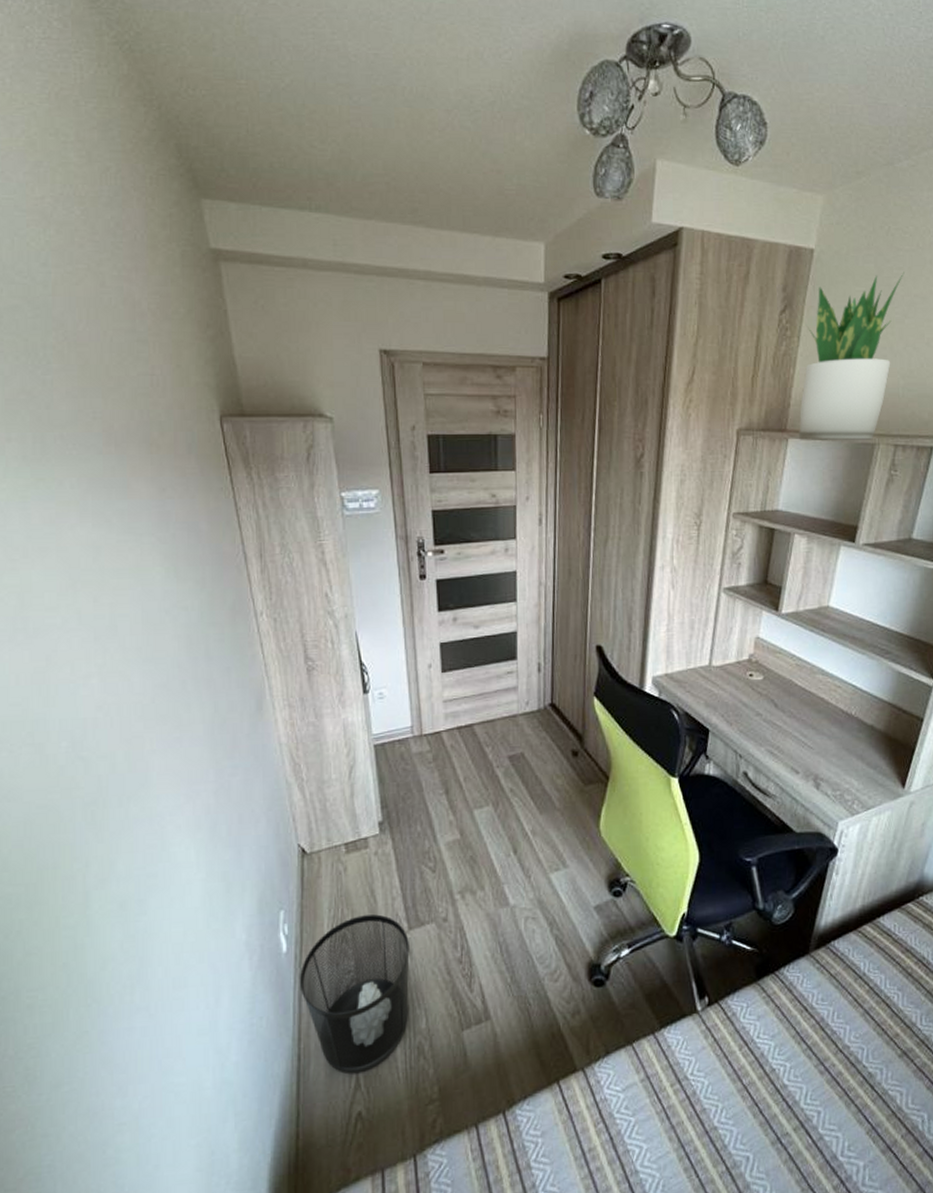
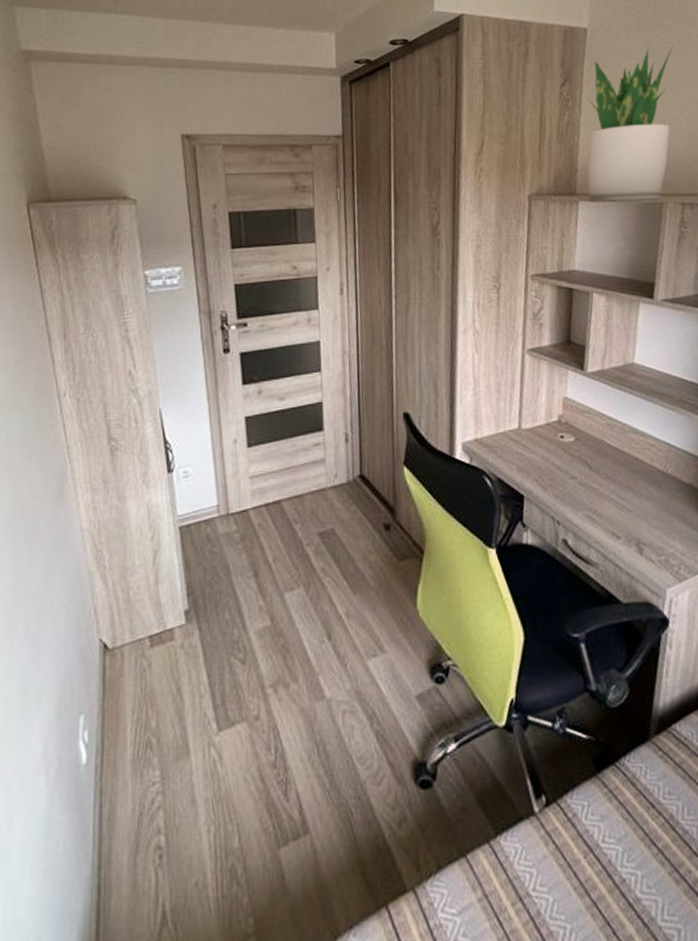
waste bin: present [299,914,410,1074] -> none [99,715,220,908]

